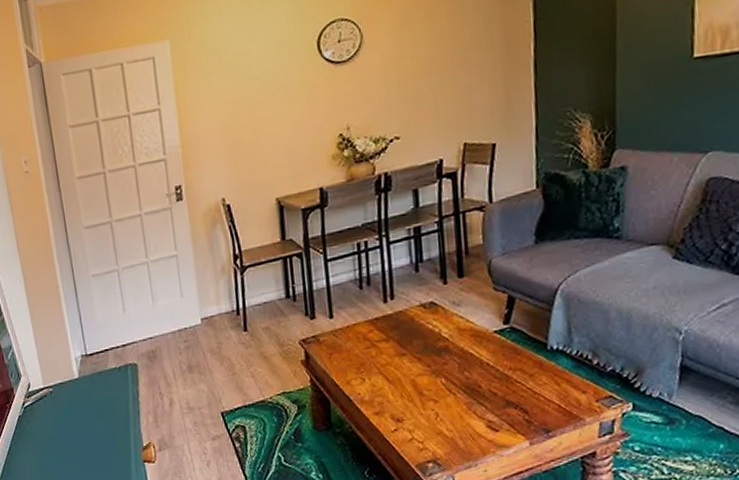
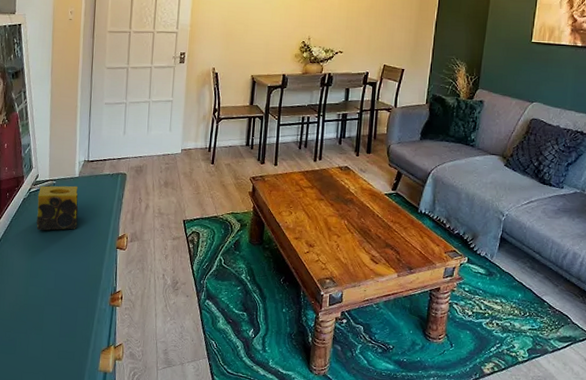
candle: none [34,389,90,453] -> present [36,185,79,231]

